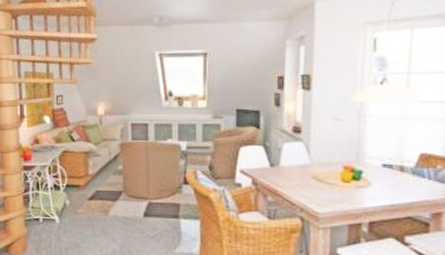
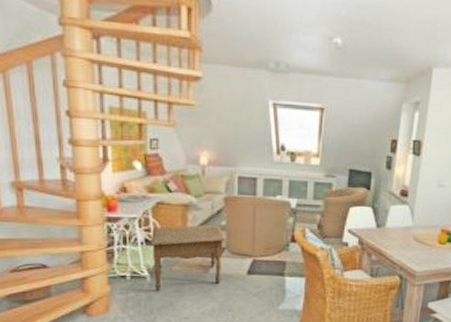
side table: none [58,169,123,233] -> present [150,224,226,291]

